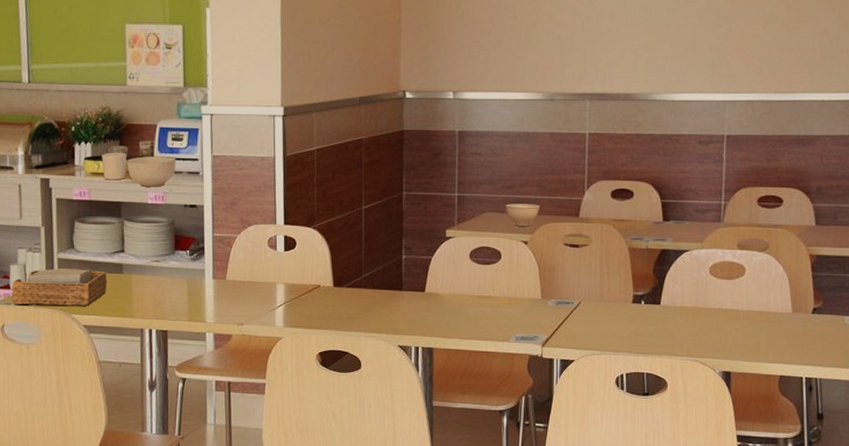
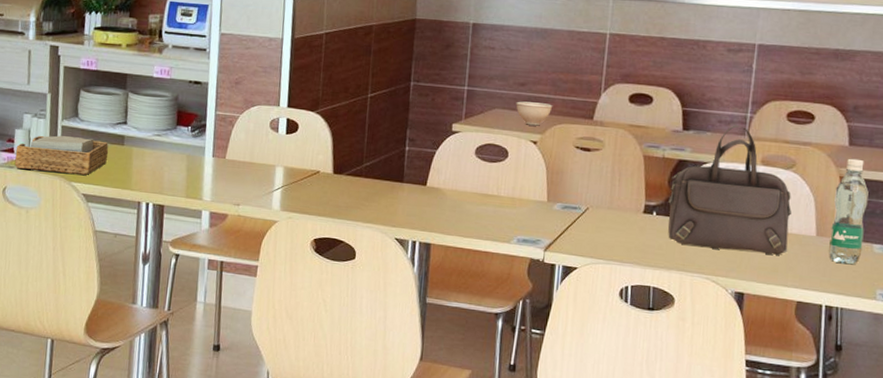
mug: present [101,152,127,180] -> none [110,23,136,52]
bowl: present [126,155,177,187] -> none [134,29,185,61]
handbag: none [655,213,768,333] -> present [667,125,792,255]
bottle: none [804,237,836,337] -> present [828,158,869,265]

